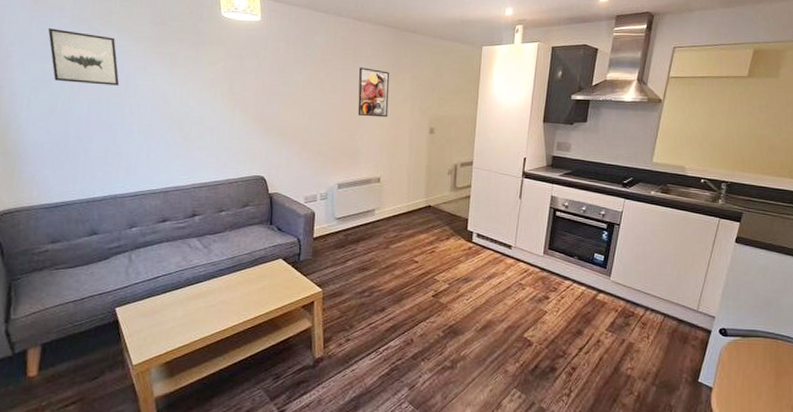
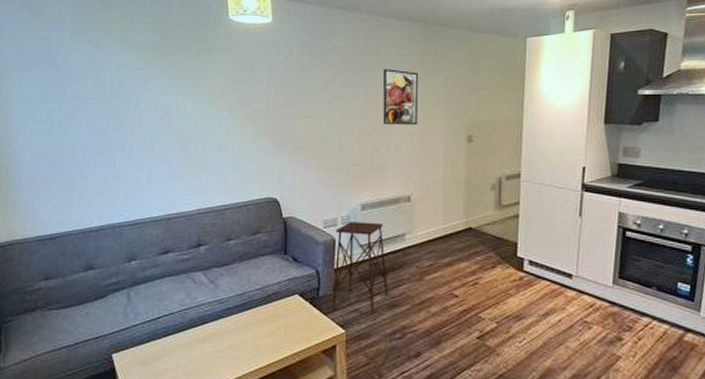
wall art: present [48,28,120,86] -> none [46,43,120,102]
side table: none [311,198,359,276] -> present [332,222,388,314]

